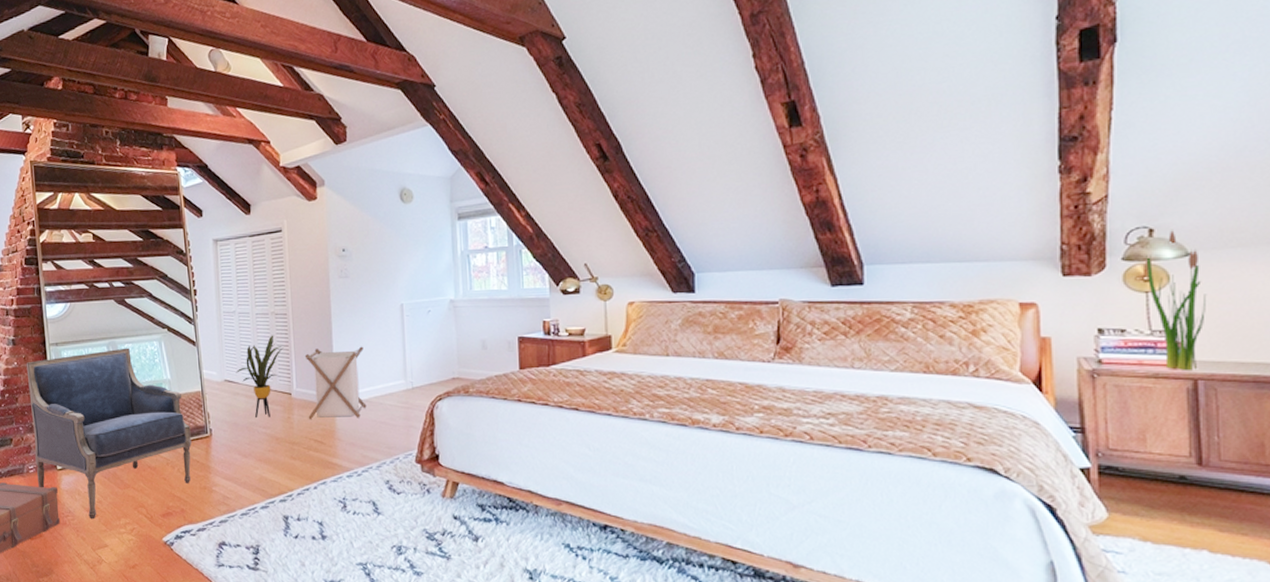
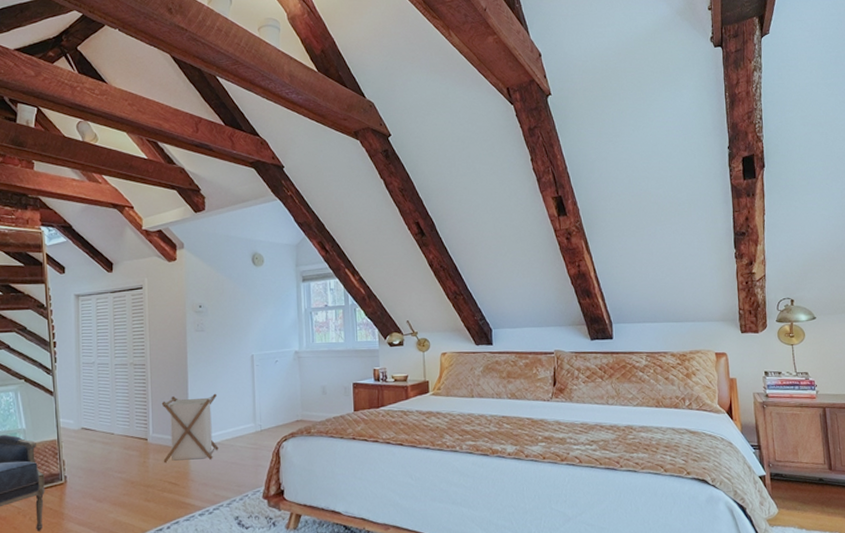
house plant: present [235,335,286,419] -> none [93,384,144,464]
plant: present [1146,229,1207,372] -> none [790,300,827,402]

